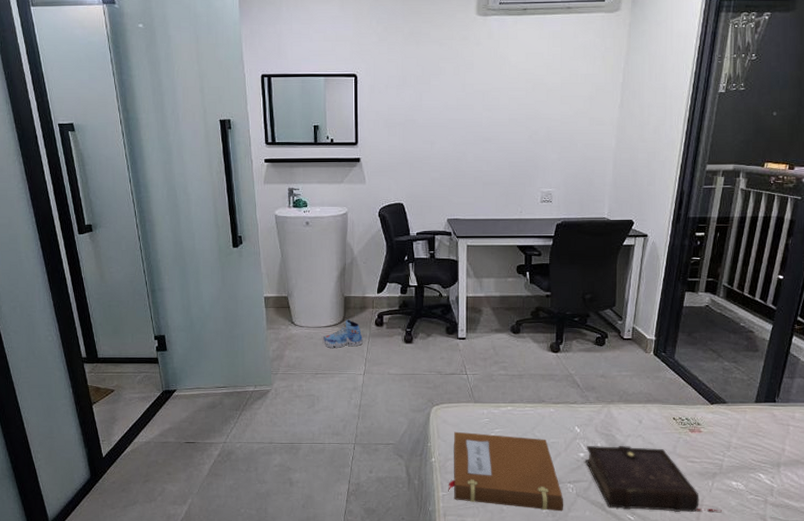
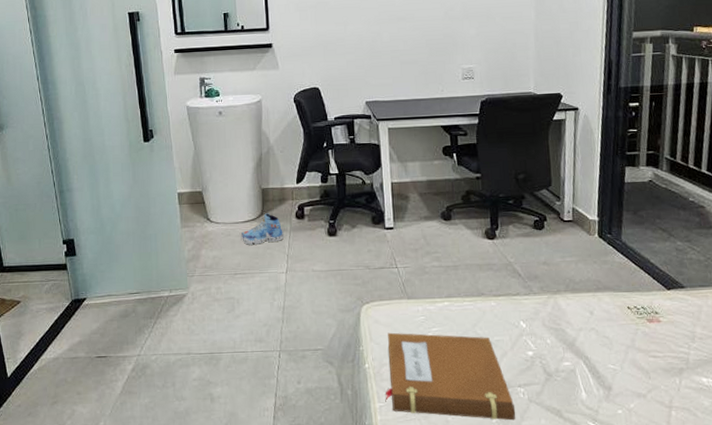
book: present [585,445,722,512] -> none [534,341,694,416]

